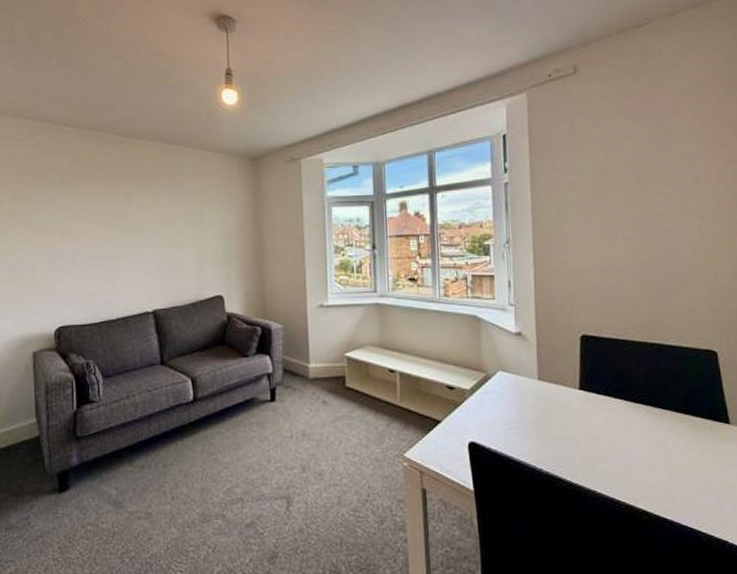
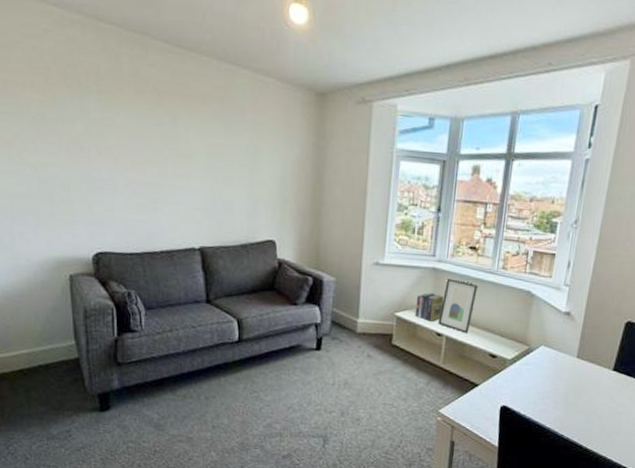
books: none [364,329,392,359] -> present [415,293,444,322]
picture frame: none [389,312,424,367] -> present [438,279,479,333]

